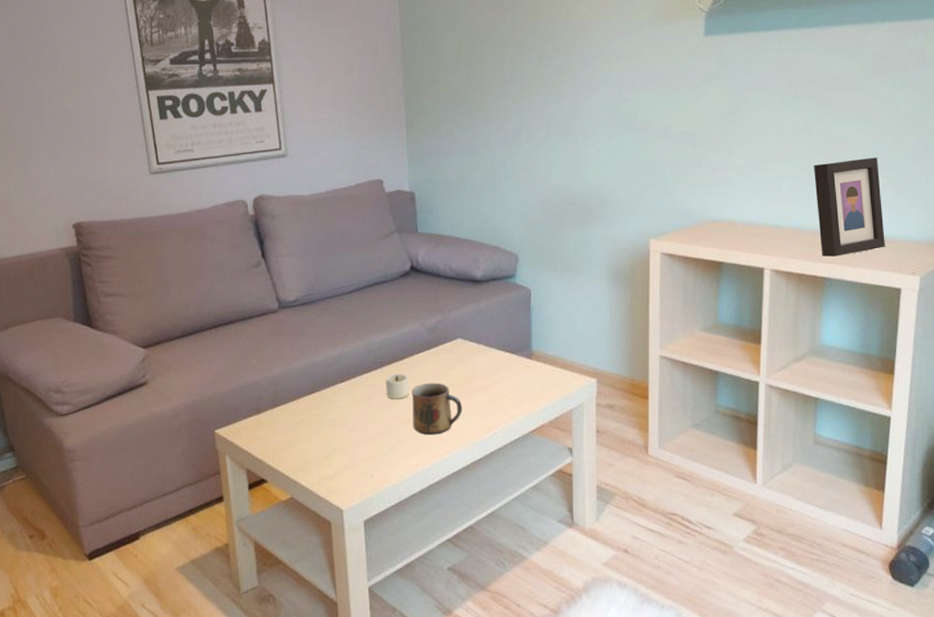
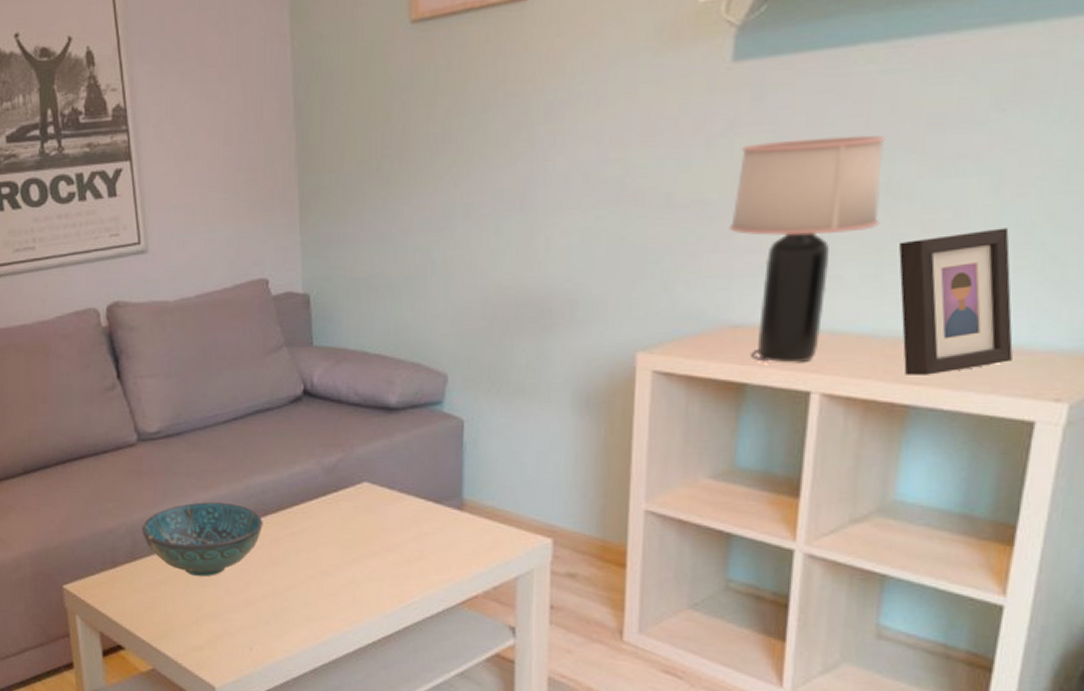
decorative bowl: none [282,357,380,419] -> present [142,502,263,577]
candle: present [385,374,409,399] -> none [269,524,299,556]
mug: present [411,383,462,435] -> none [302,537,368,602]
table lamp: none [707,91,801,248] -> present [729,135,886,363]

